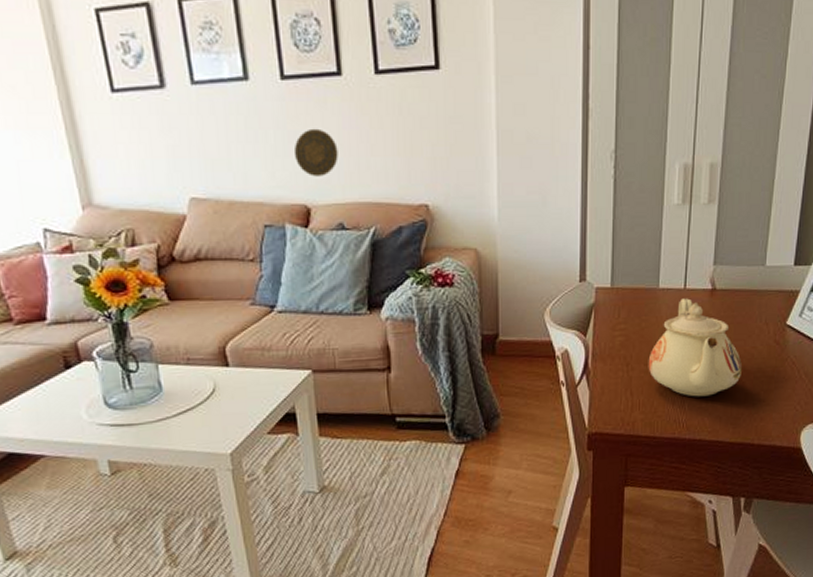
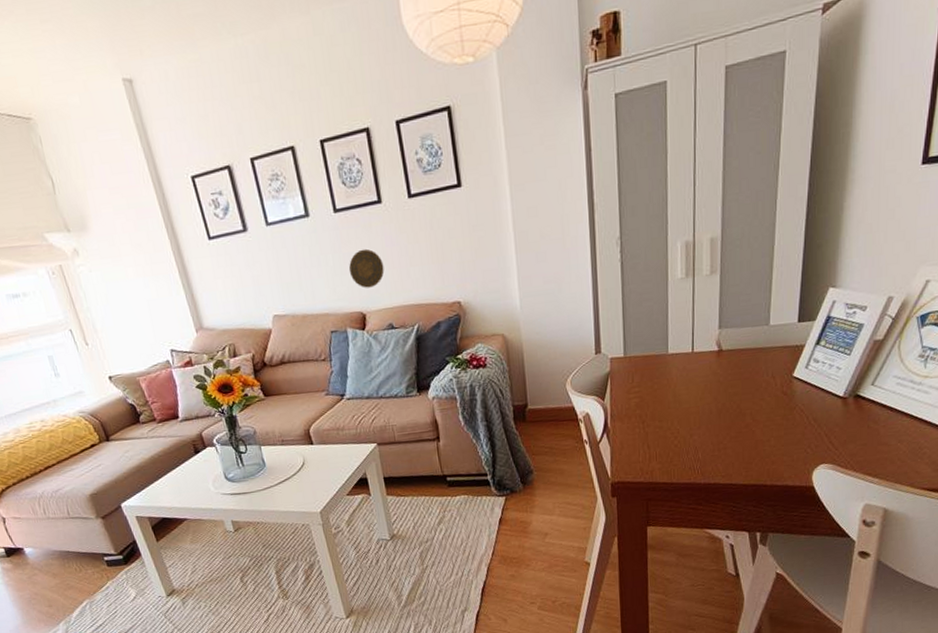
teapot: present [648,298,742,397] -> none [662,360,751,447]

